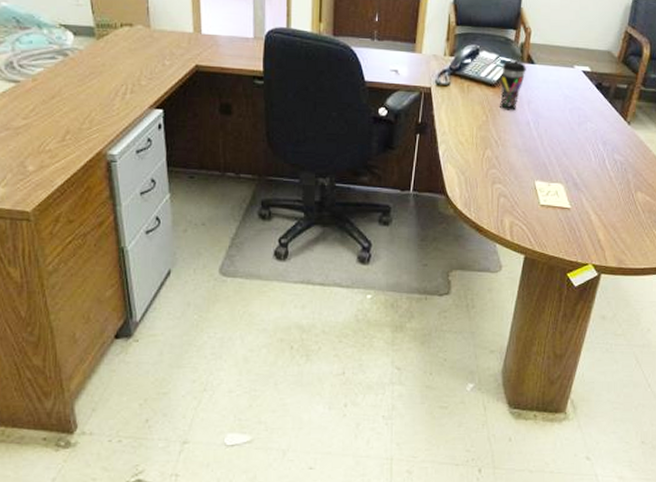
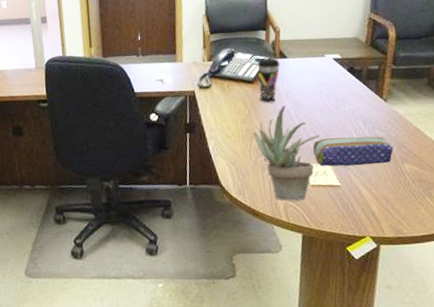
succulent plant: none [488,116,557,221] -> present [253,105,320,202]
pencil case: none [548,156,629,190] -> present [313,136,394,167]

